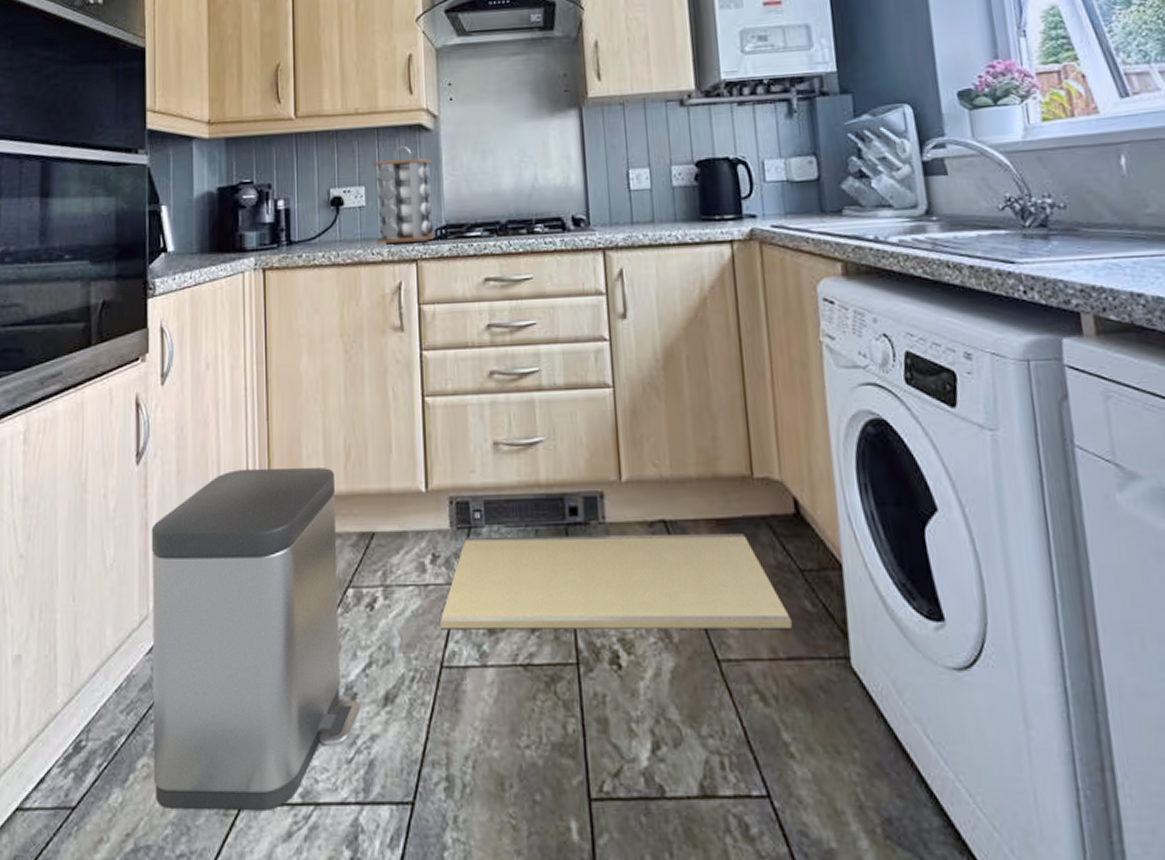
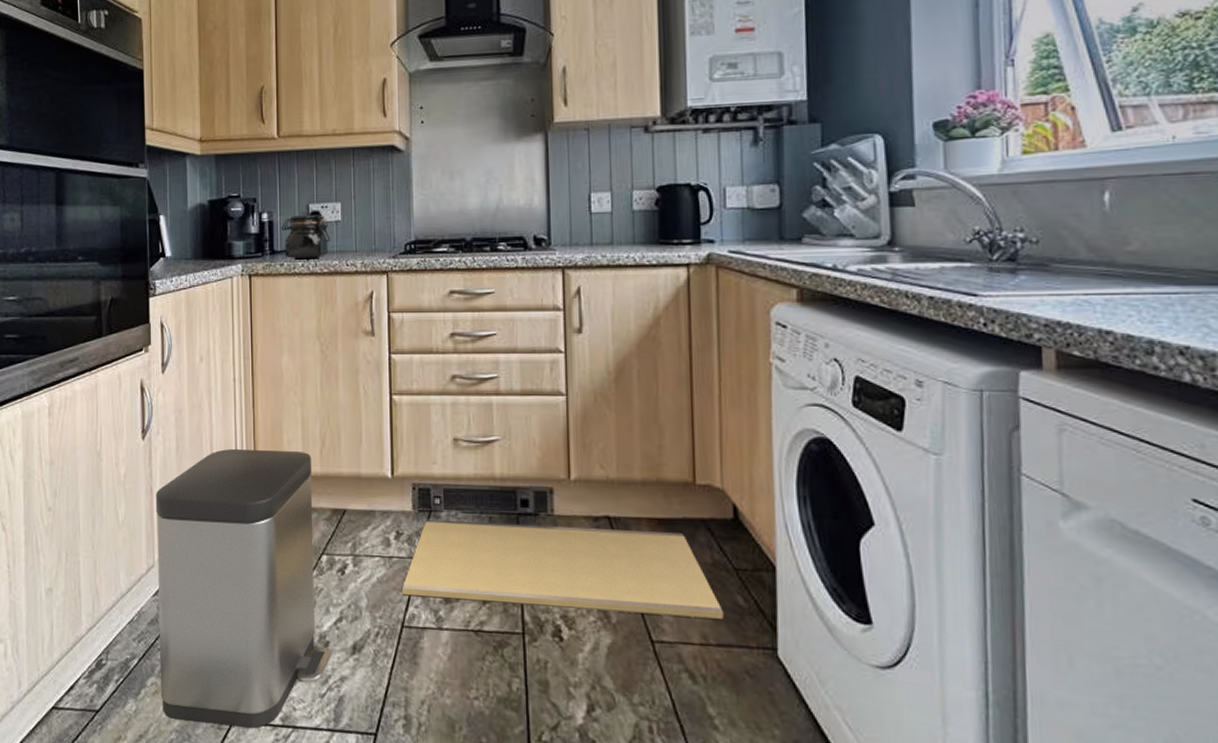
jar: none [299,200,354,250] -> present [281,215,331,260]
spice rack: present [372,145,436,245] -> none [348,165,405,257]

